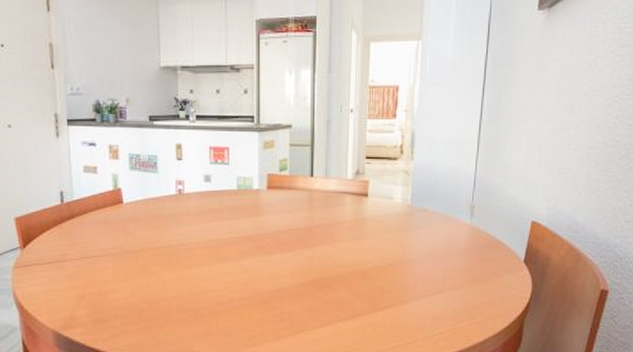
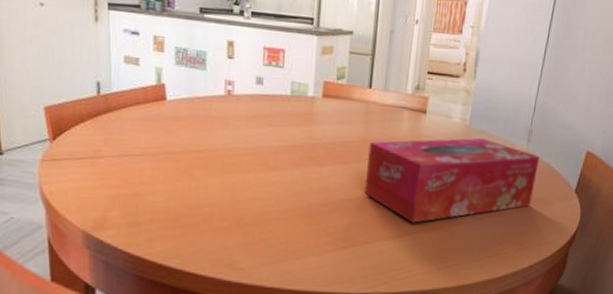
tissue box: none [313,216,485,304] -> present [364,138,540,223]

